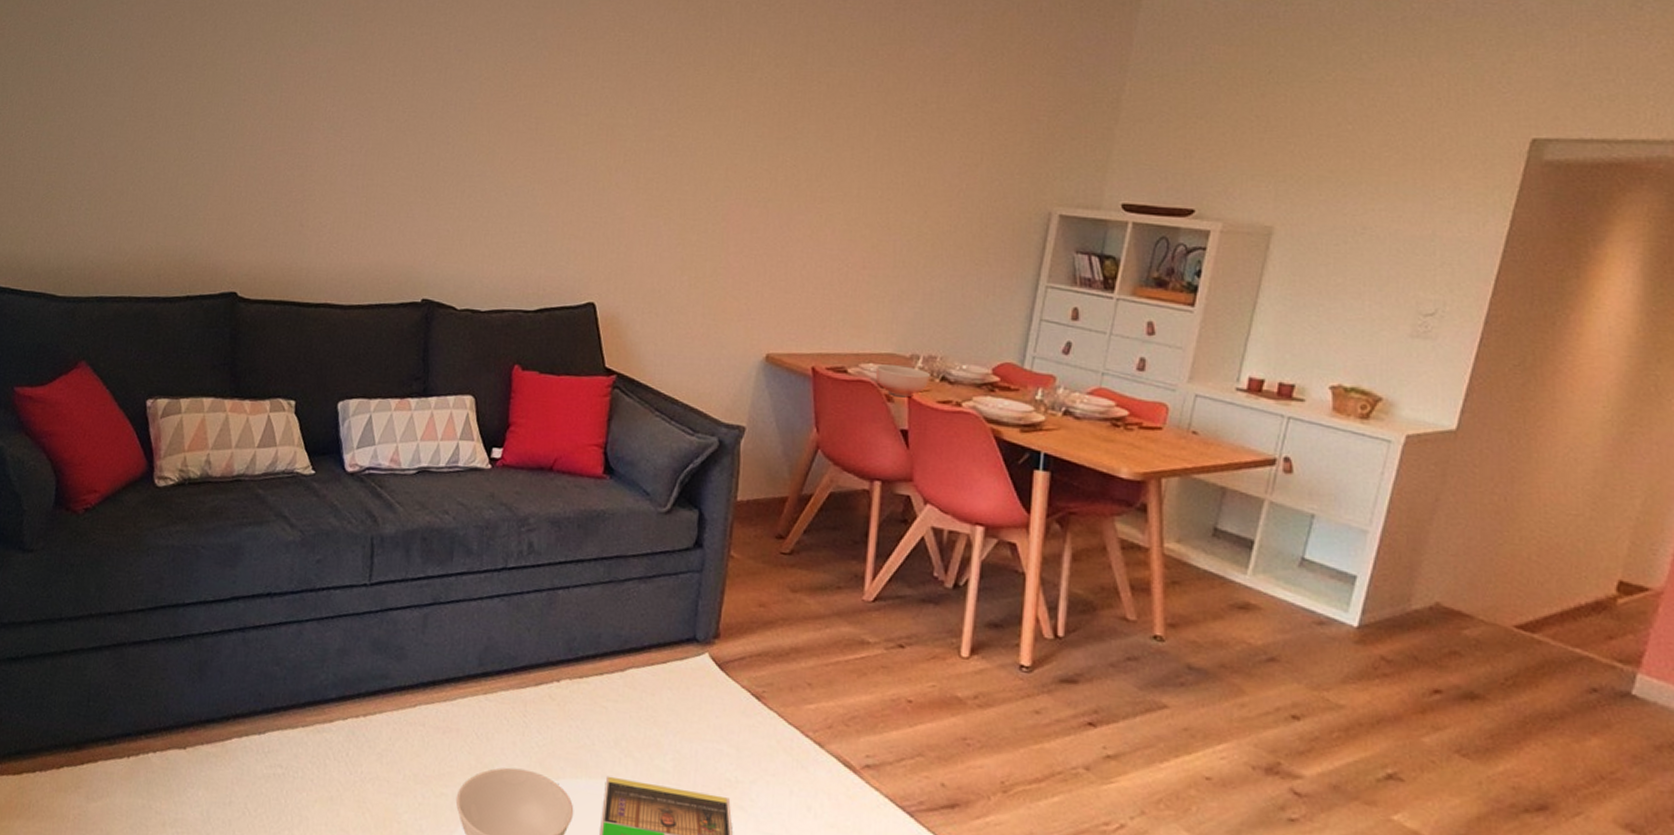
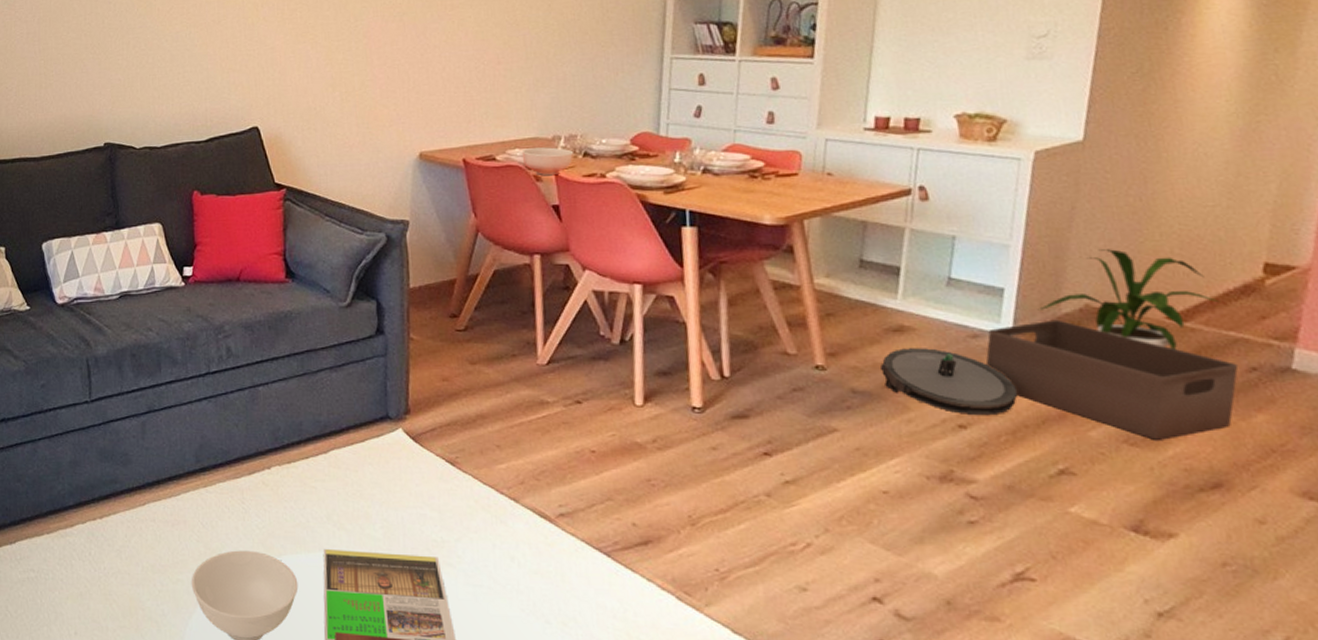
robot vacuum: none [1221,627,1357,709] -> present [880,348,1019,416]
storage basket: none [1328,615,1580,754] -> present [985,319,1239,440]
house plant: none [1387,546,1570,662] -> present [1037,249,1220,351]

